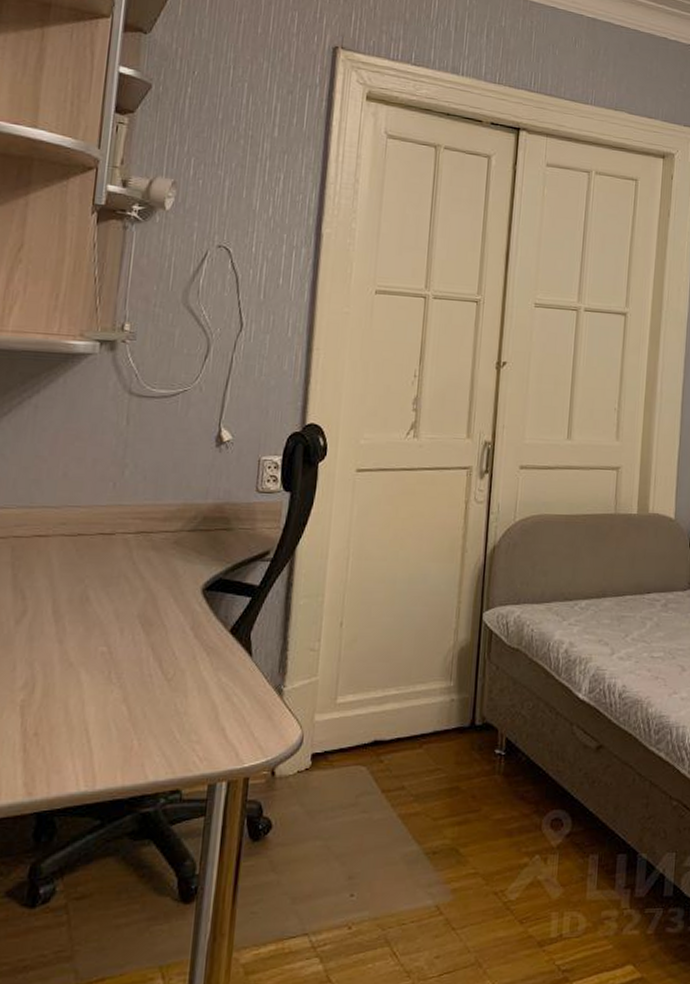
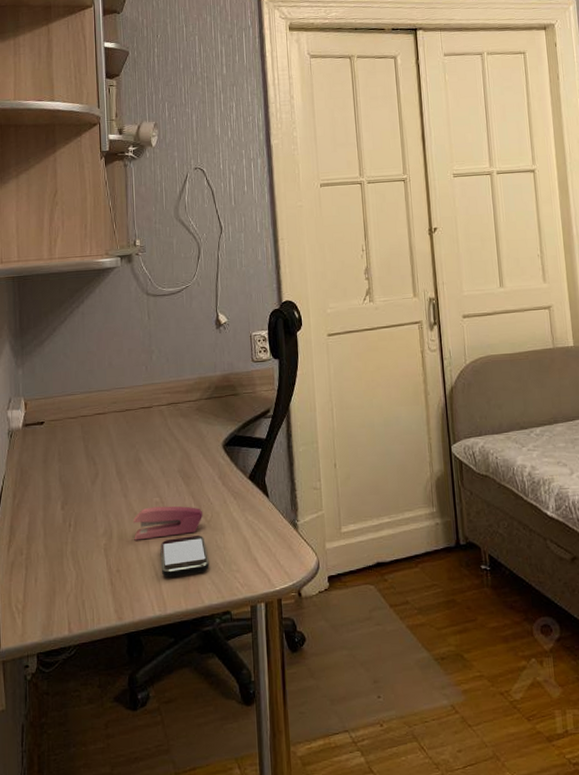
stapler: none [64,657,162,698] -> present [133,506,202,540]
smartphone: none [96,697,163,746] -> present [160,535,209,578]

